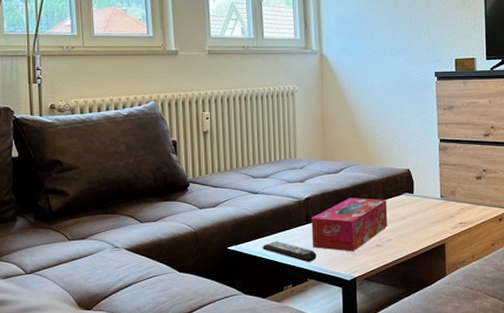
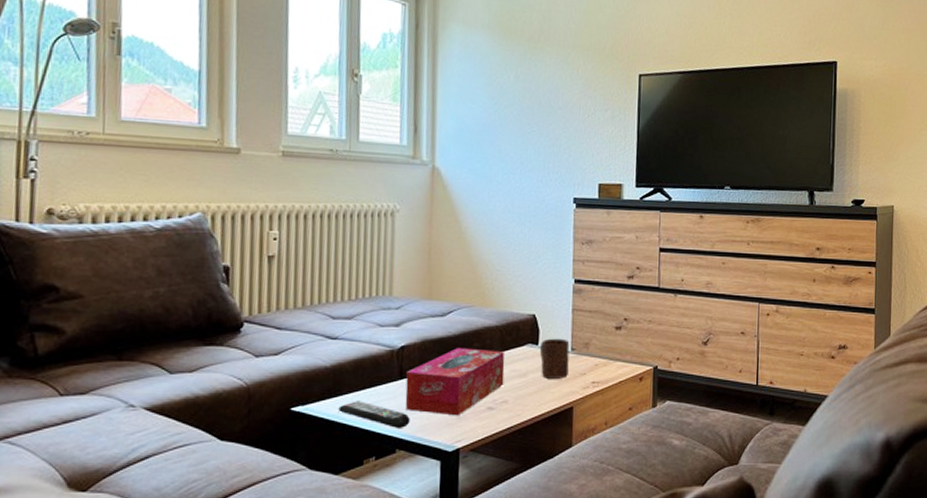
cup: none [414,188,439,221] -> present [539,338,570,379]

